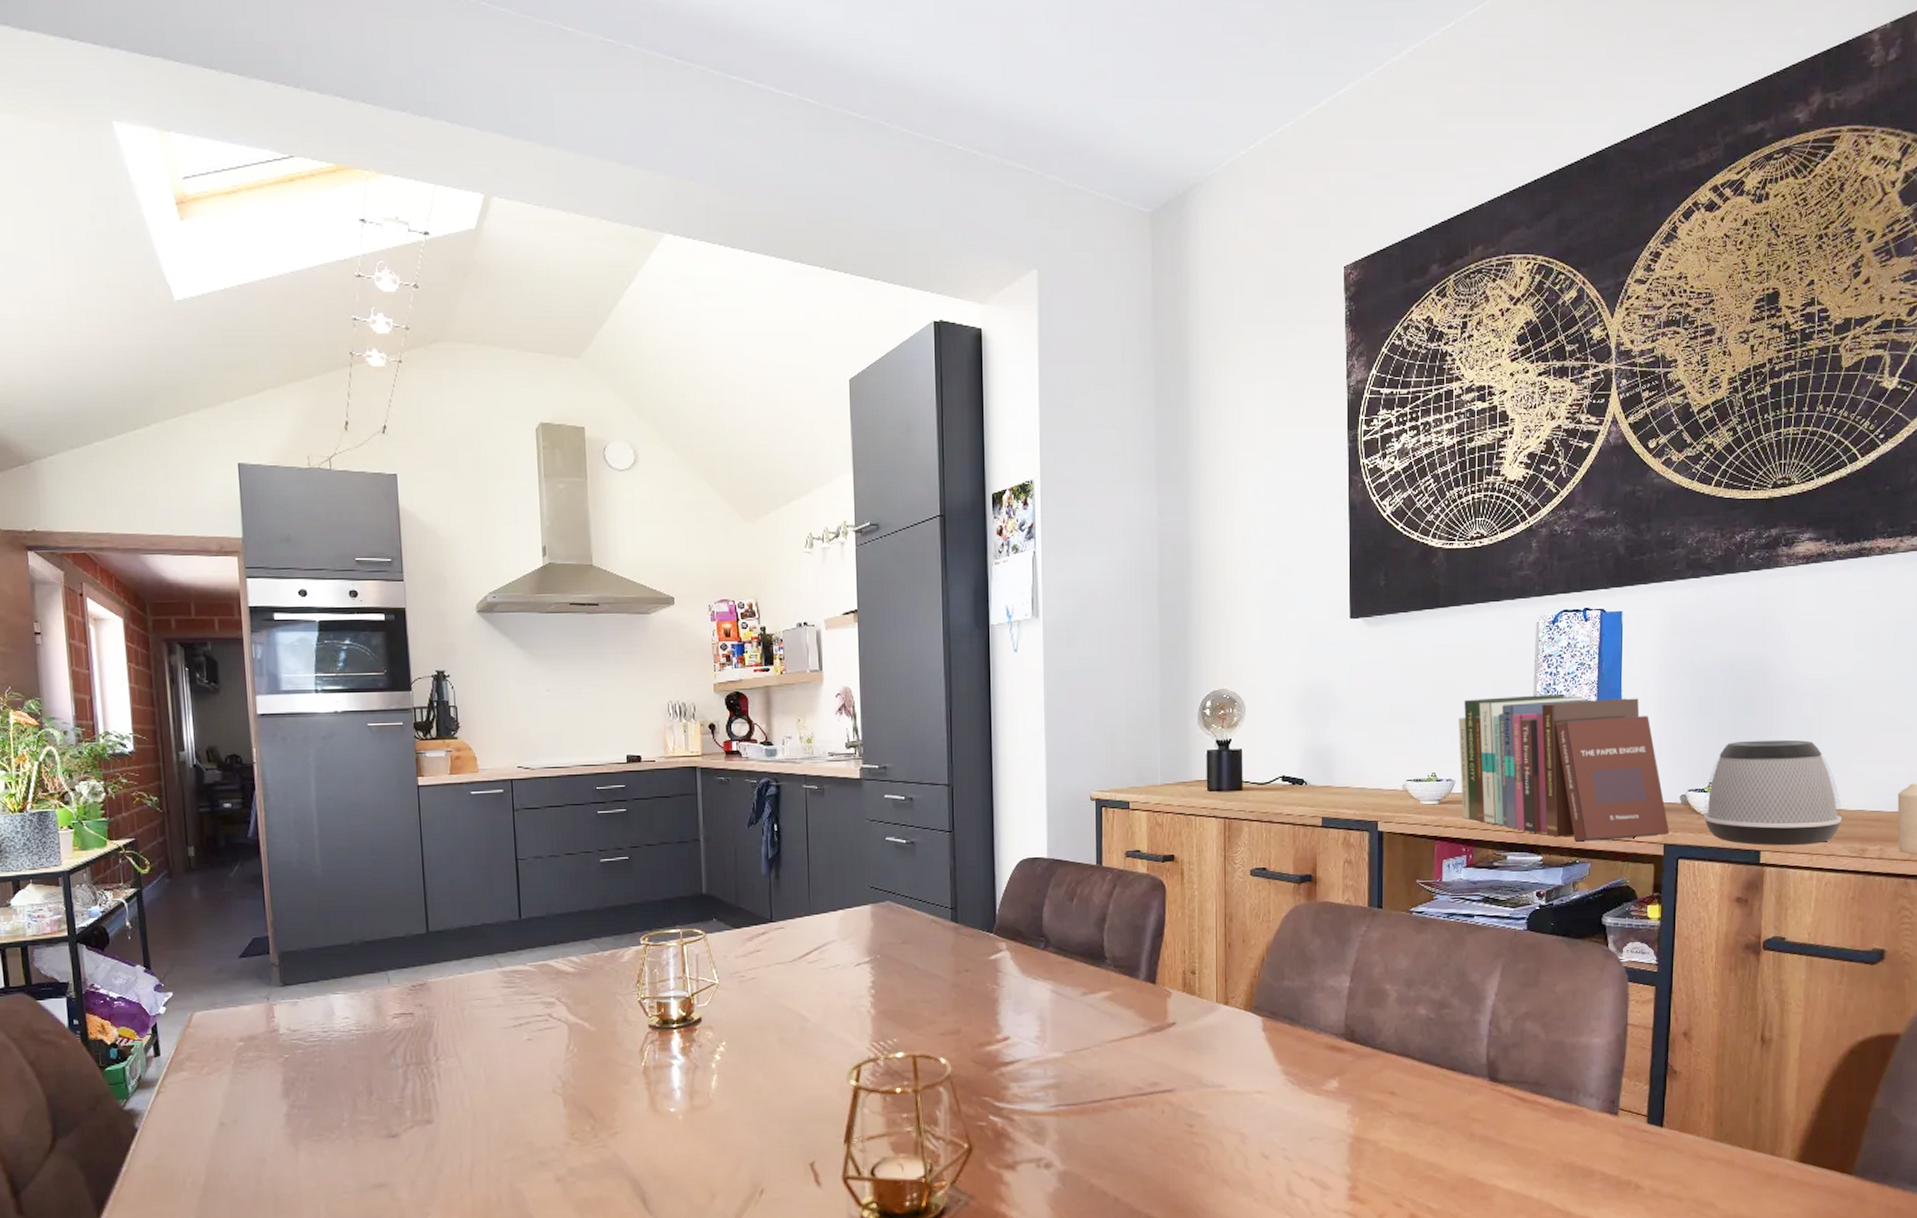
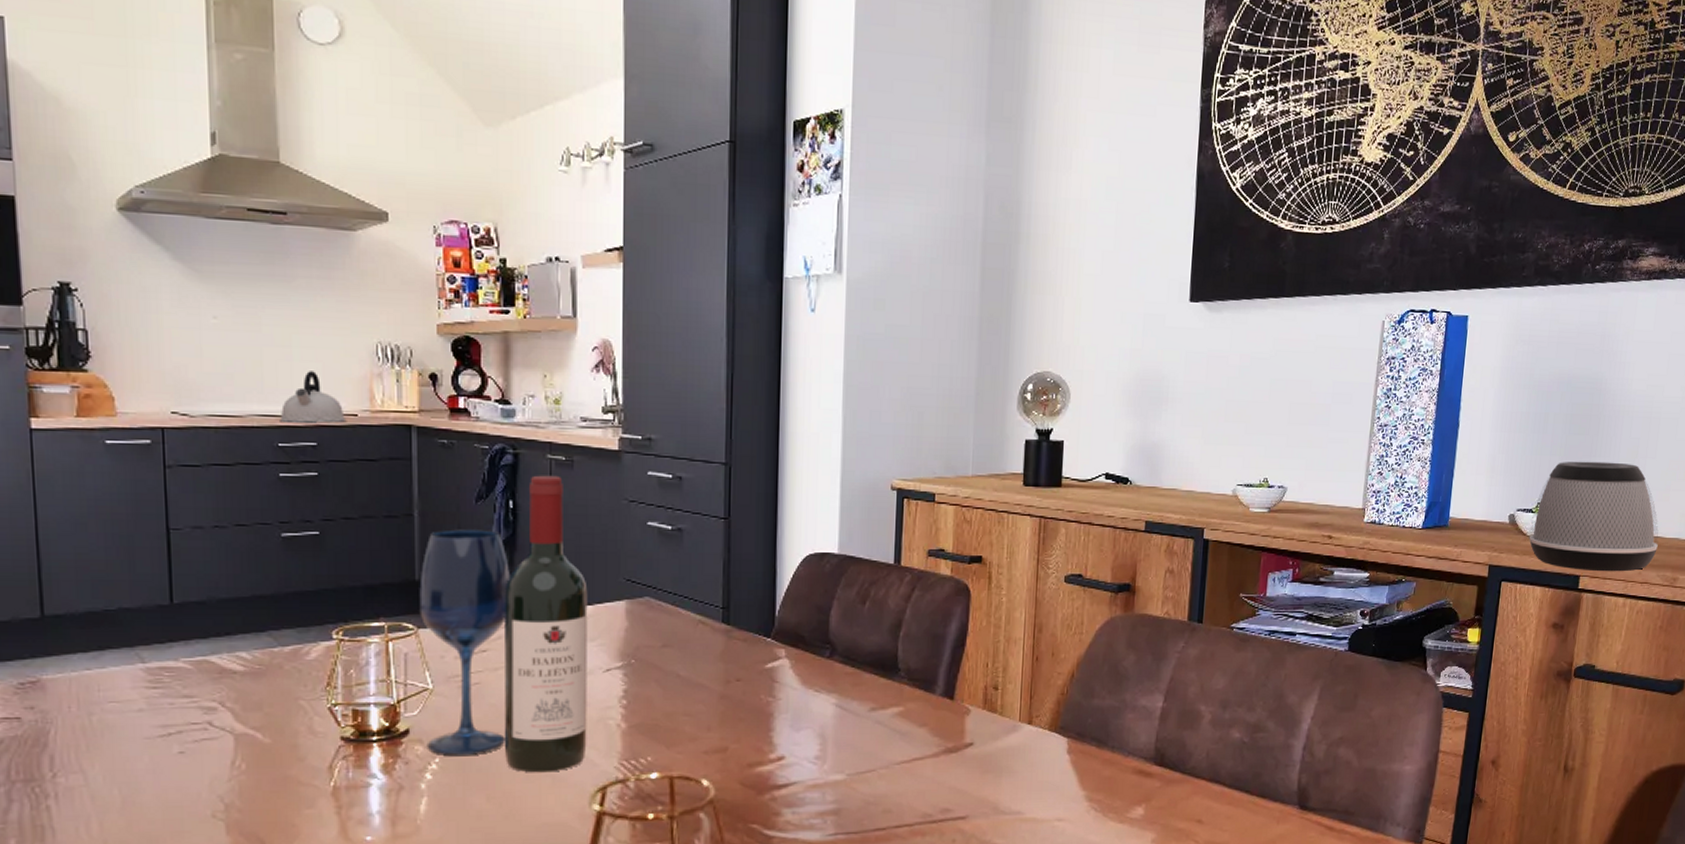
kettle: none [597,728,646,770] -> present [280,371,345,424]
wineglass: none [706,849,778,1039] -> present [419,529,510,755]
wine bottle: none [773,802,844,1054] -> present [503,475,588,773]
books: present [1459,694,1669,842] -> none [1291,399,1495,559]

